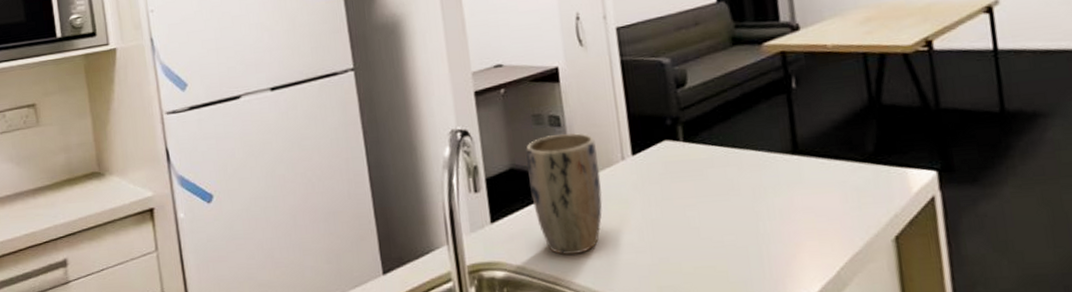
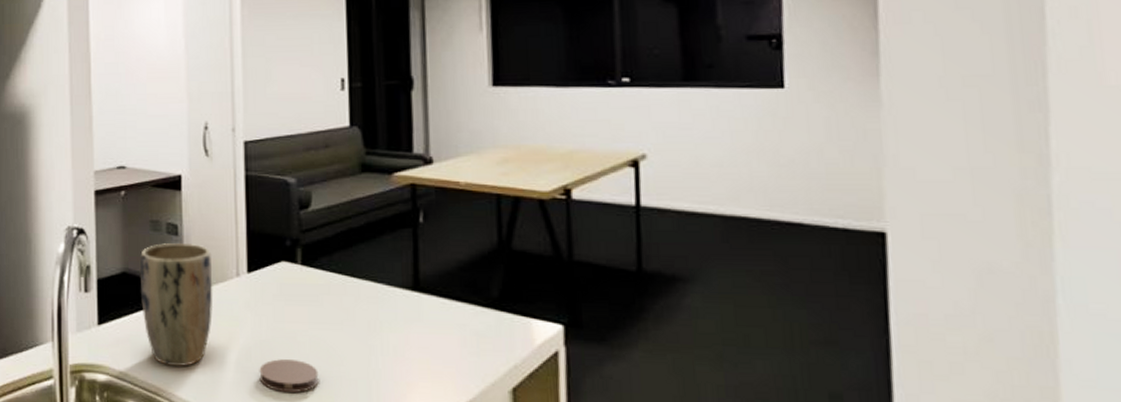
coaster: none [652,234,711,267] -> present [259,359,319,393]

